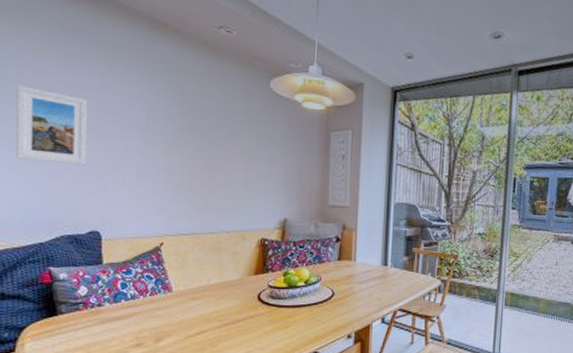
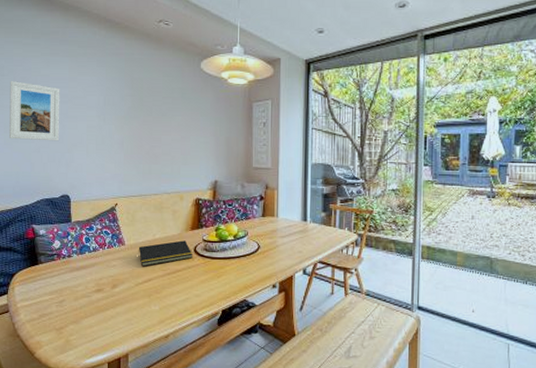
notepad: none [189,286,256,317] -> present [138,240,192,267]

